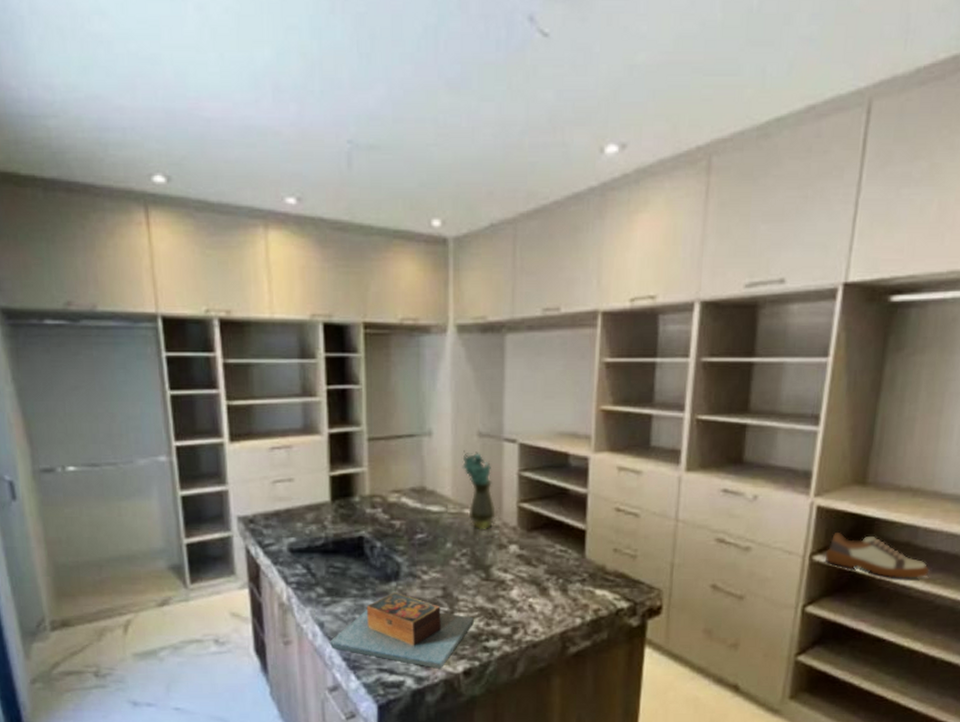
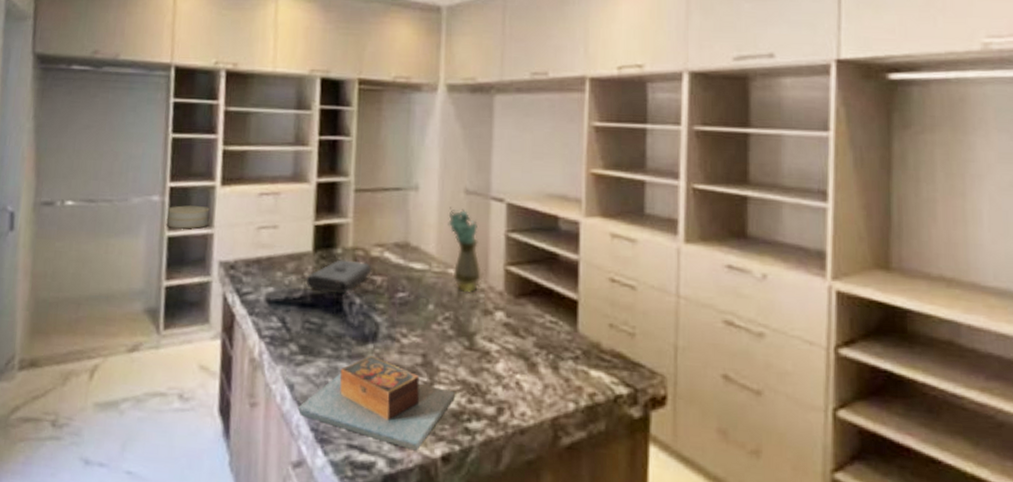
decorative box: none [175,464,222,487] -> present [166,205,210,229]
clutch bag: none [326,507,390,539] -> present [305,259,372,294]
shoe: present [825,531,929,578] -> none [854,322,983,385]

